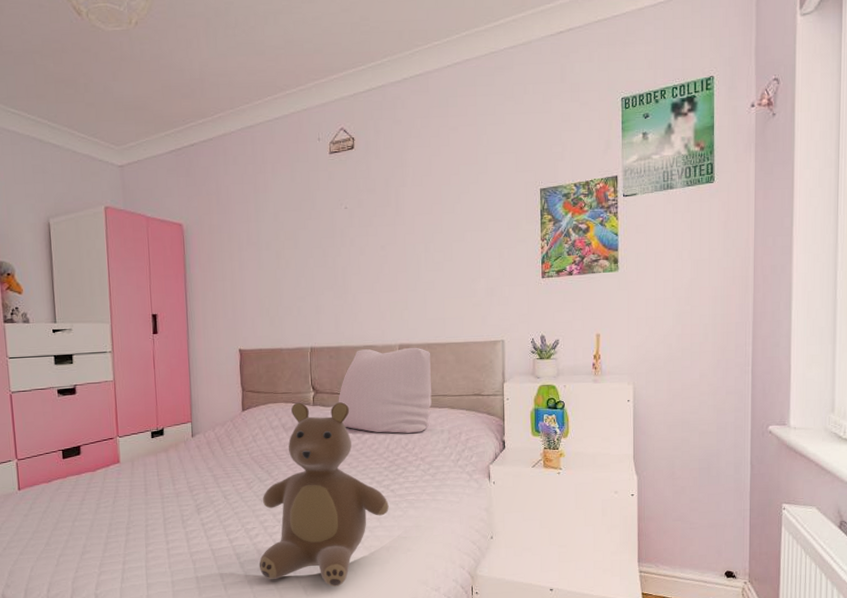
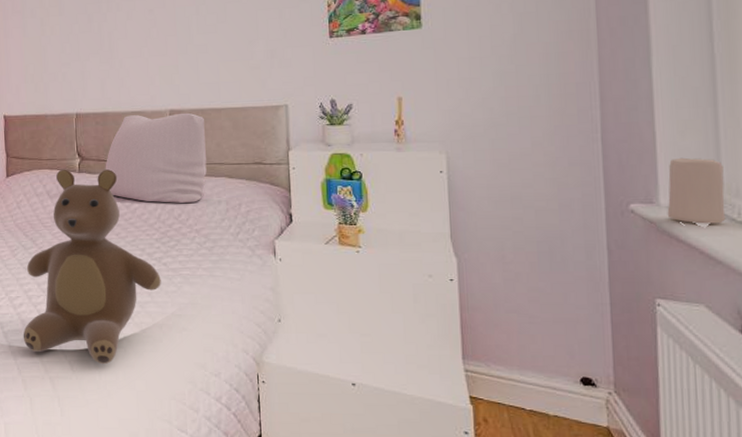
candle: none [795,386,836,442] -> present [667,157,726,224]

